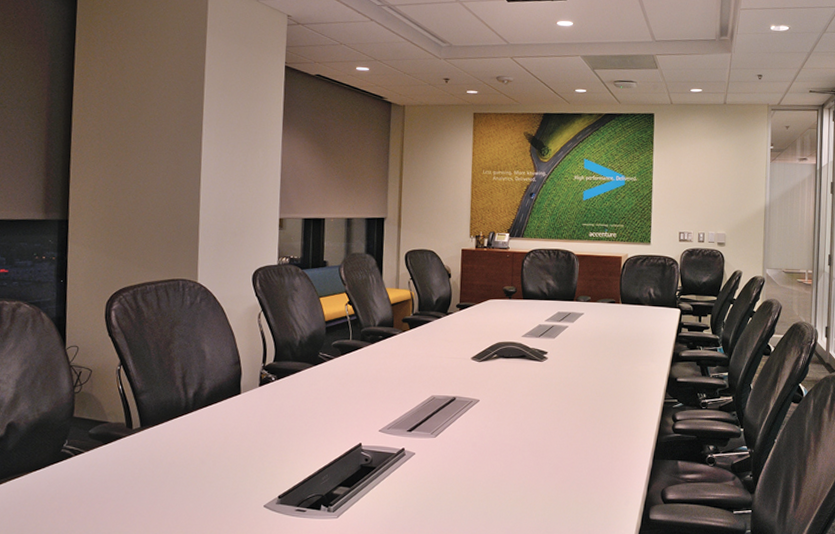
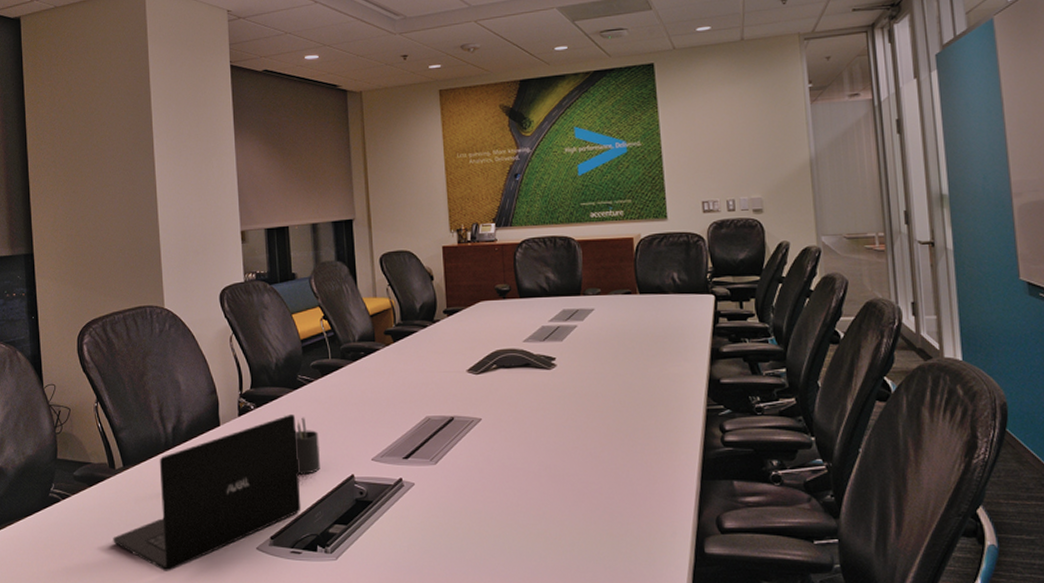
laptop: none [123,387,313,525] -> present [113,415,302,571]
pen holder: none [302,386,333,442] -> present [283,413,320,475]

